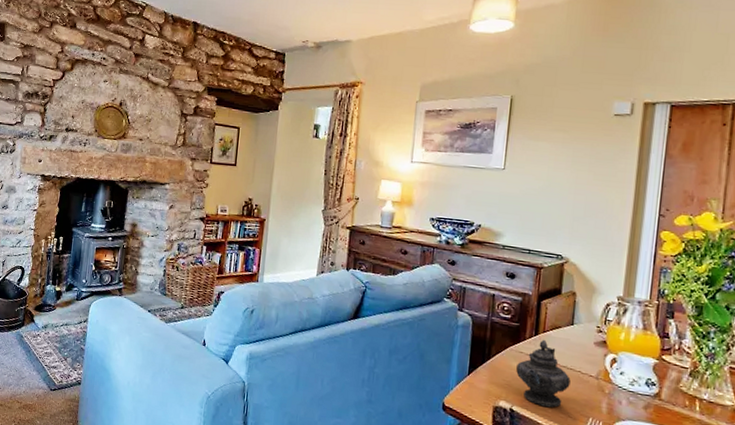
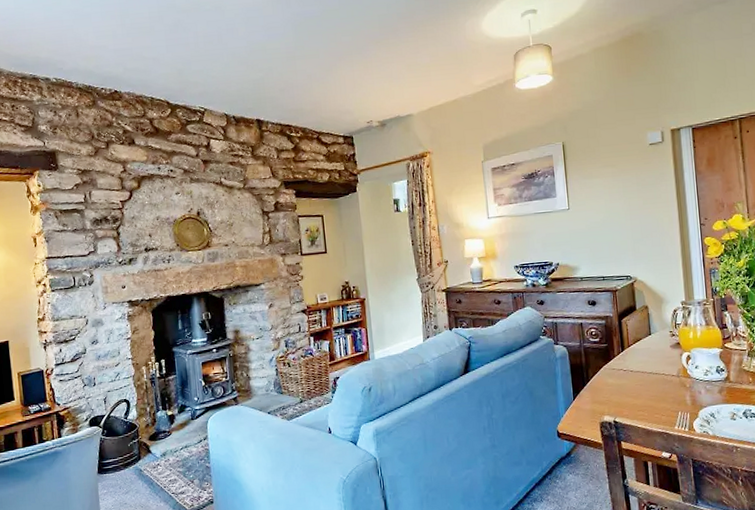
teapot: present [516,339,571,408] -> none [612,353,658,412]

